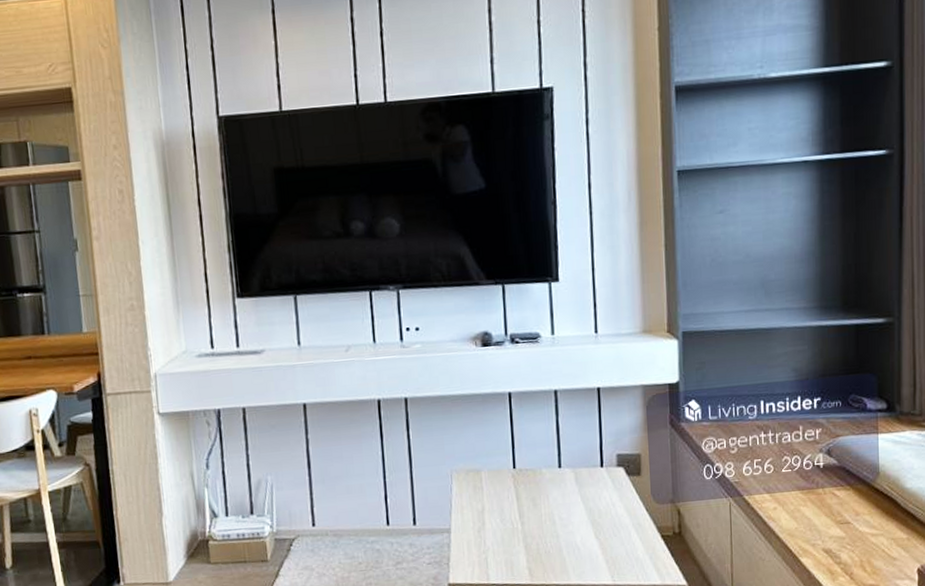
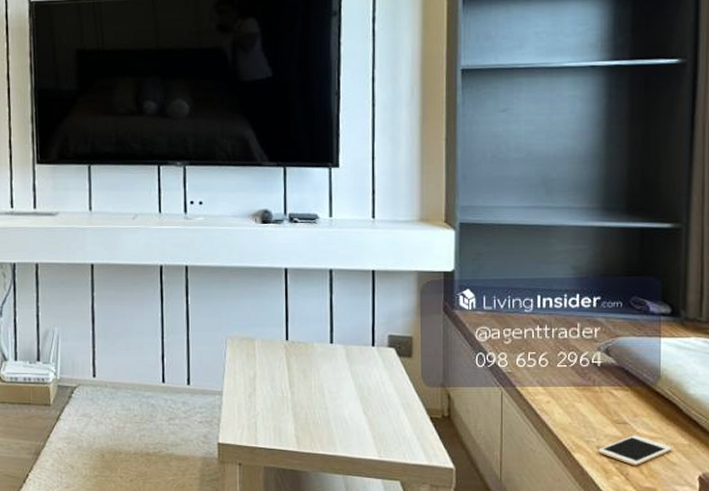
cell phone: none [824,533,892,565] -> present [598,435,672,466]

